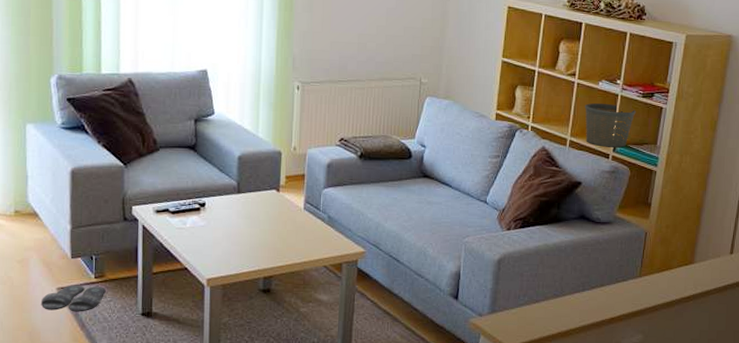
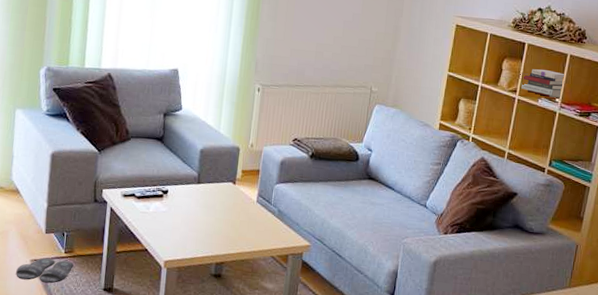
books: none [577,49,625,80] -> present [519,69,565,98]
basket: present [585,103,636,148] -> none [523,119,573,163]

